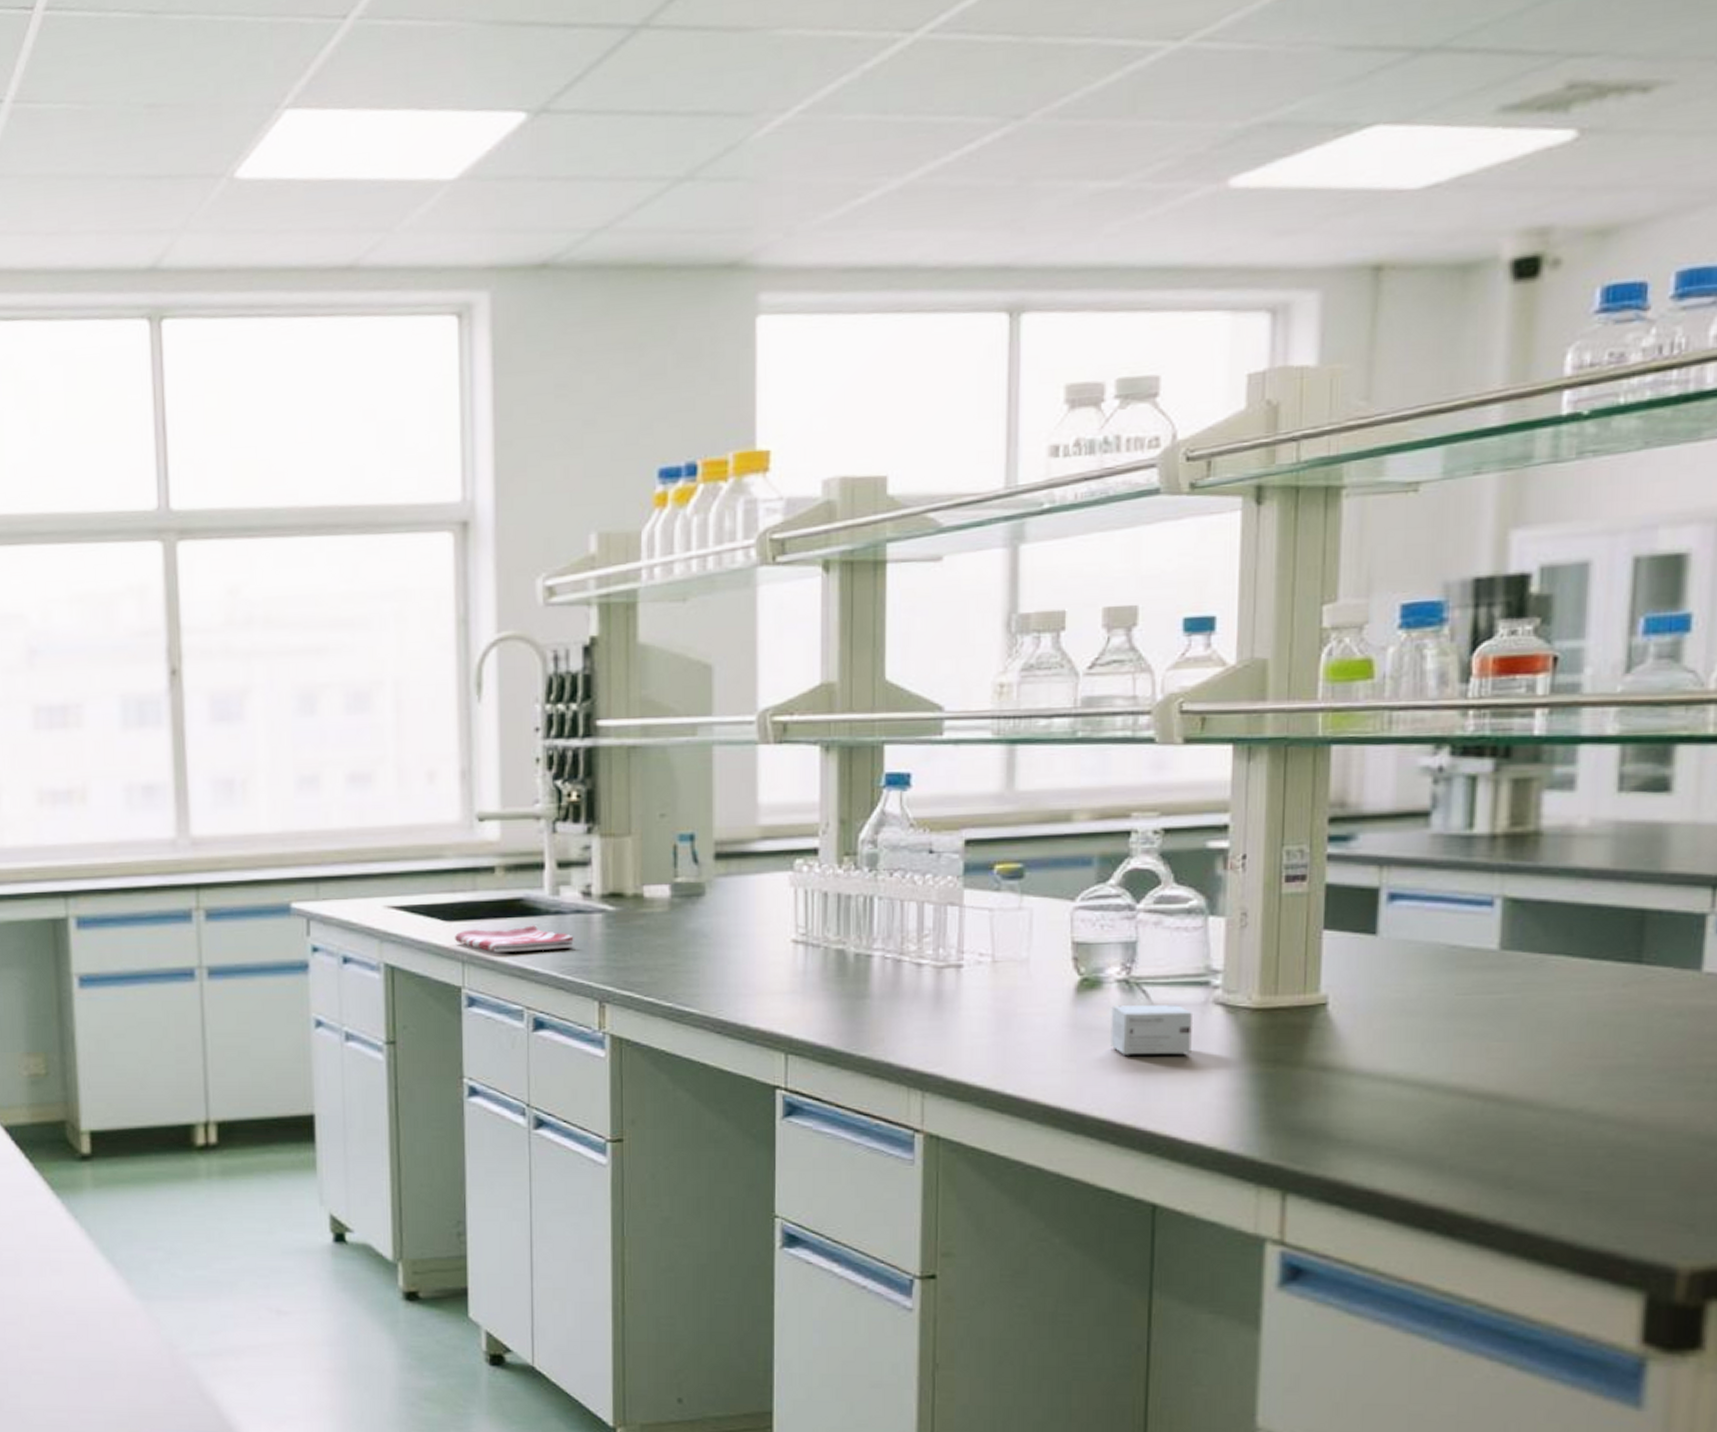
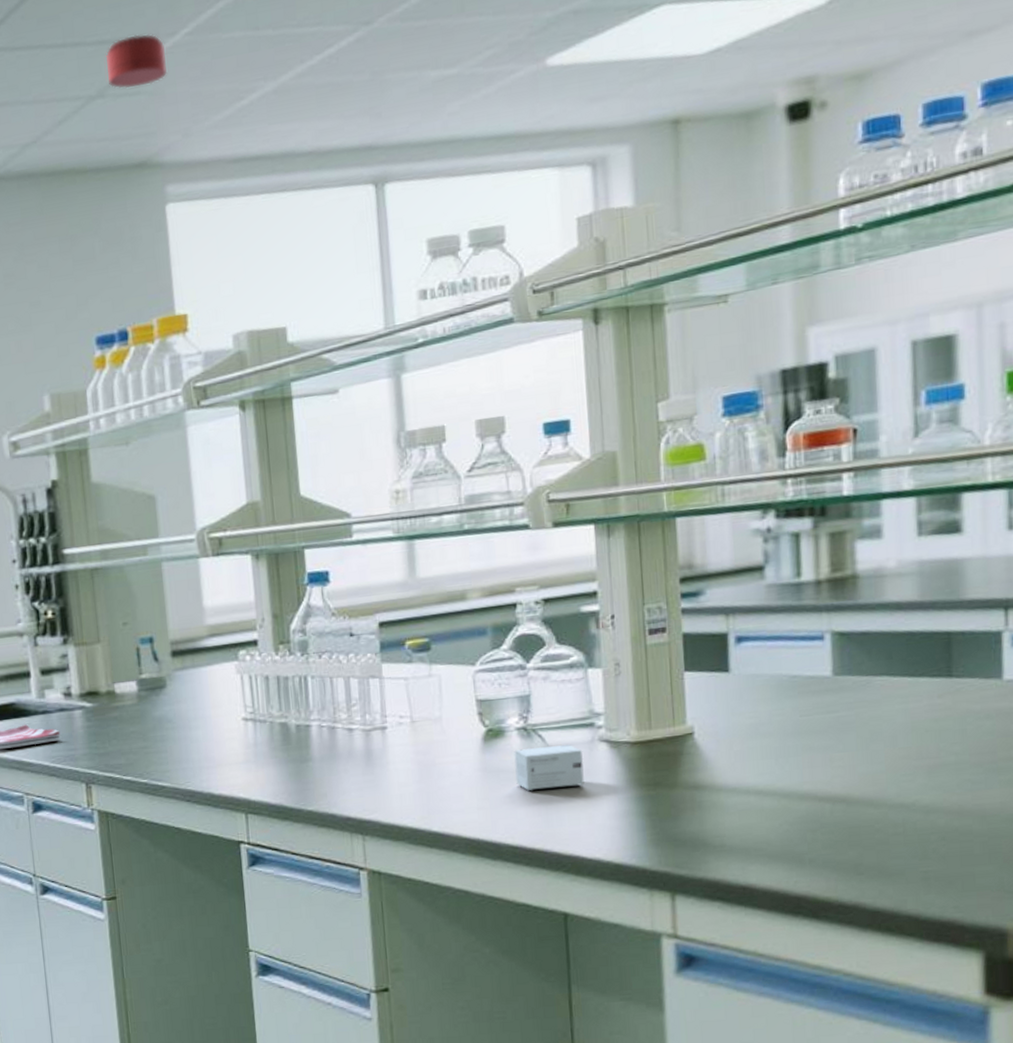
smoke detector: none [700,107,773,172] -> present [105,34,168,89]

